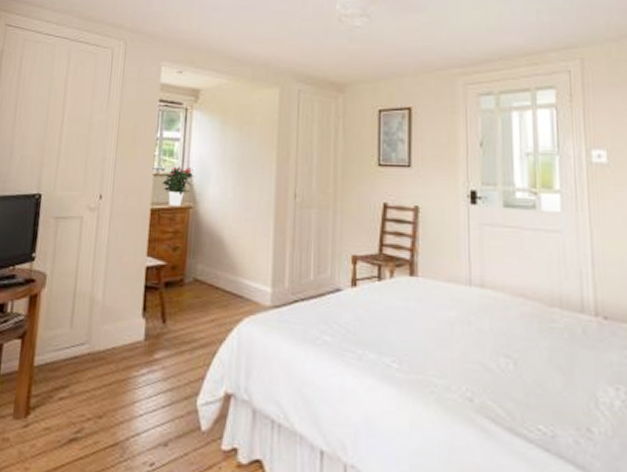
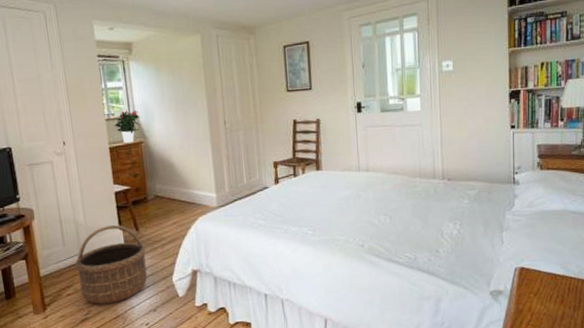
basket: none [77,309,169,423] -> present [75,224,147,304]

